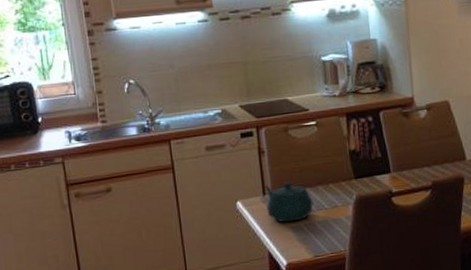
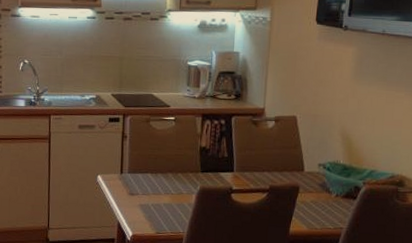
teapot: present [263,182,314,223] -> none [122,165,162,201]

